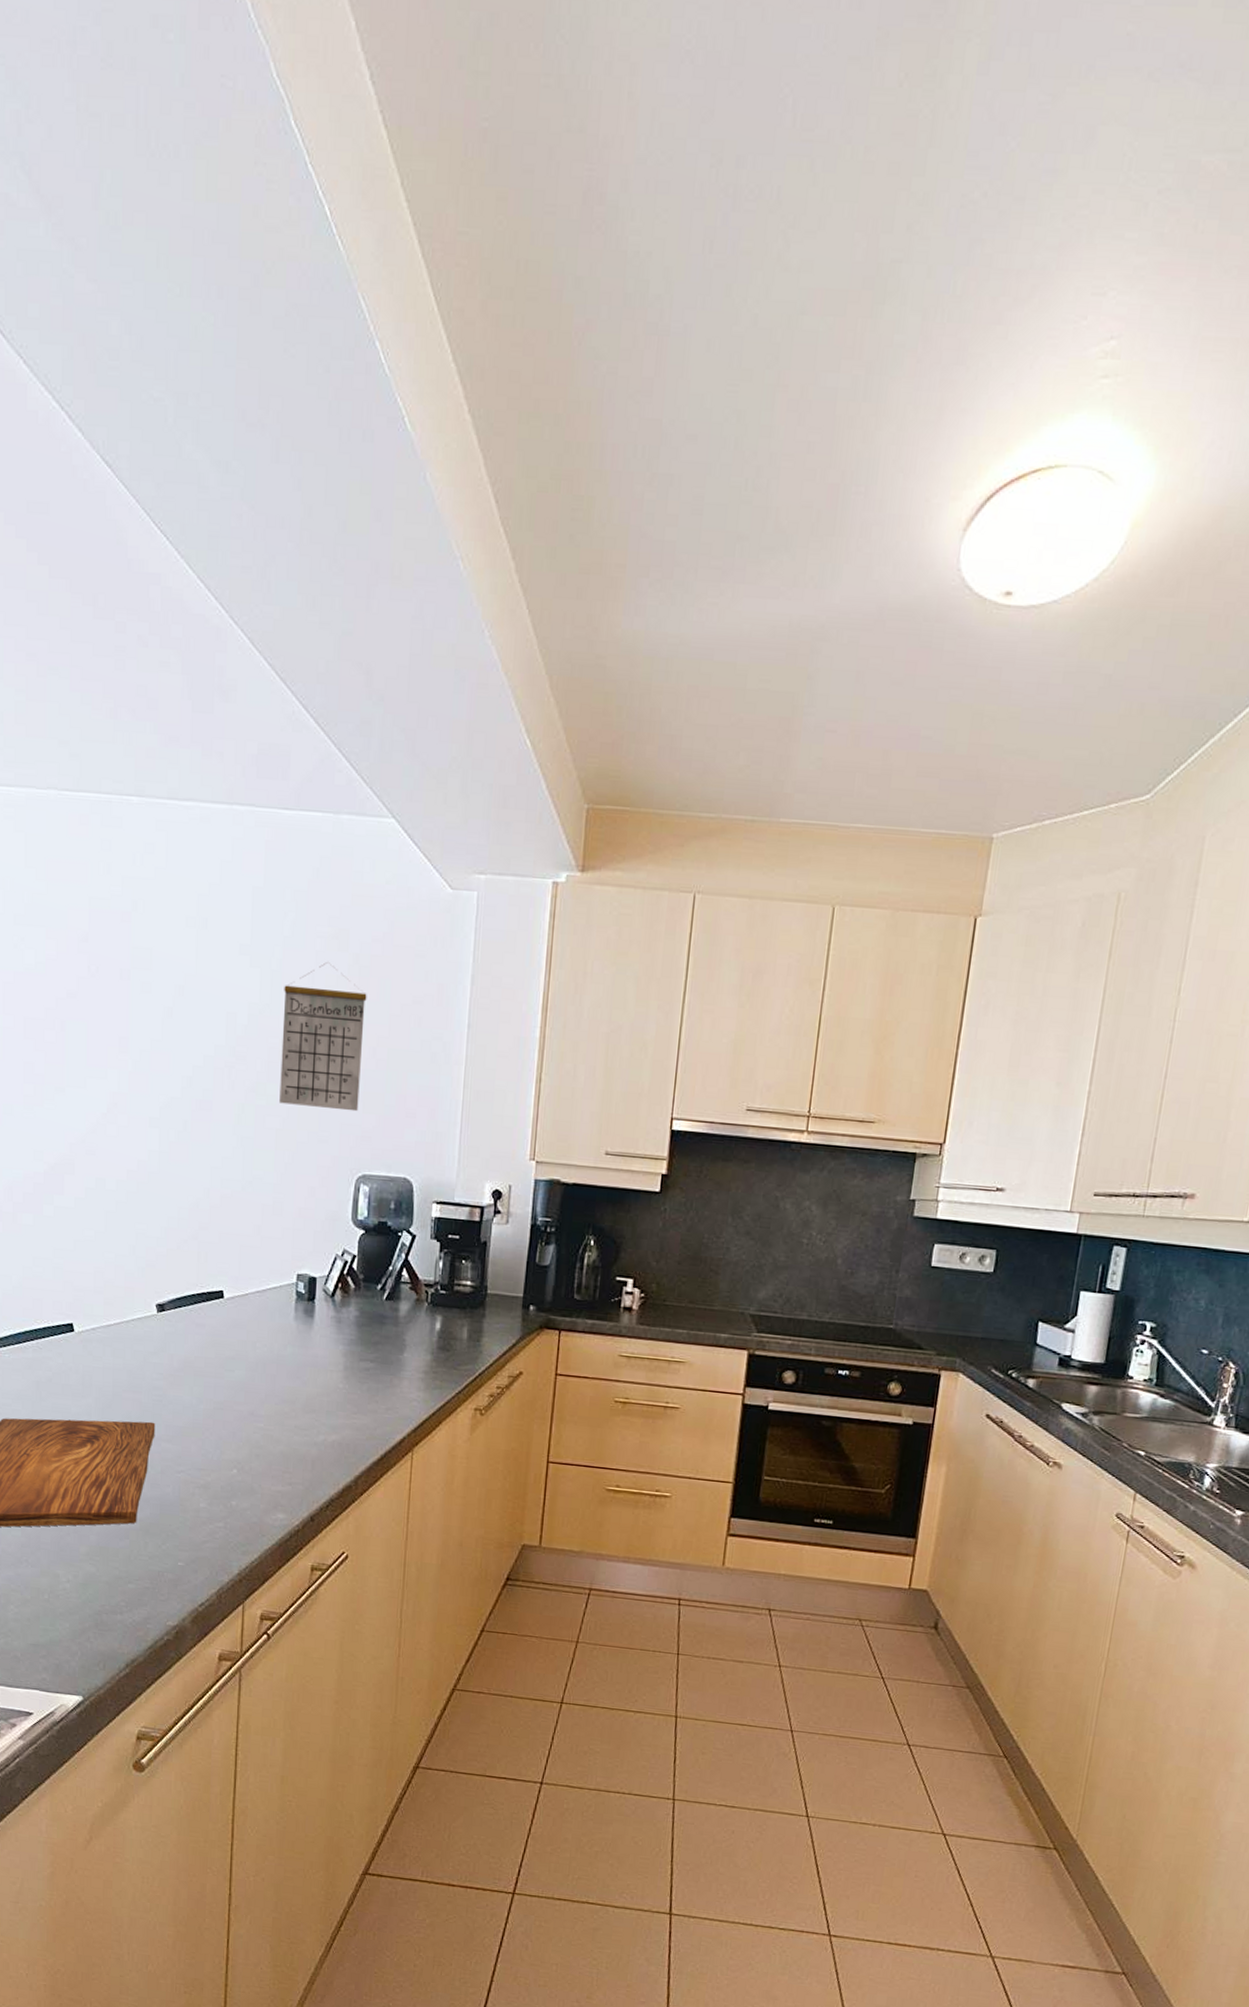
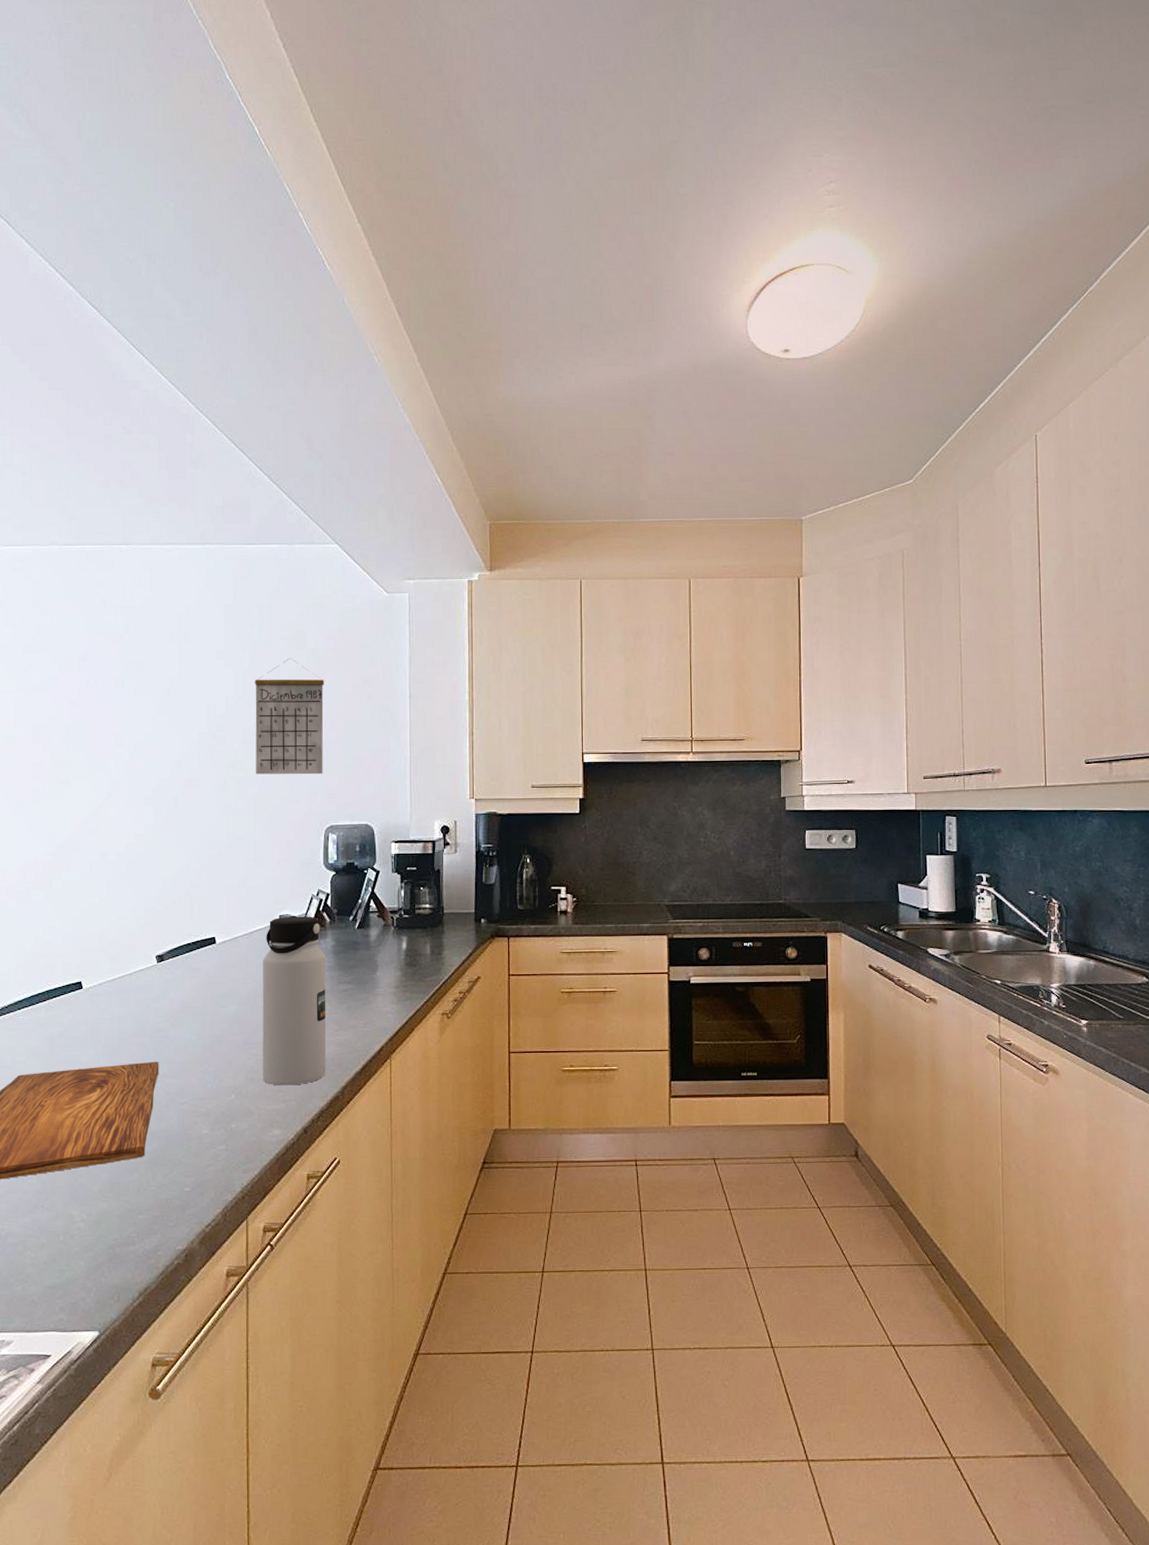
water bottle: none [269,1276,347,1468] -> present [262,916,326,1086]

